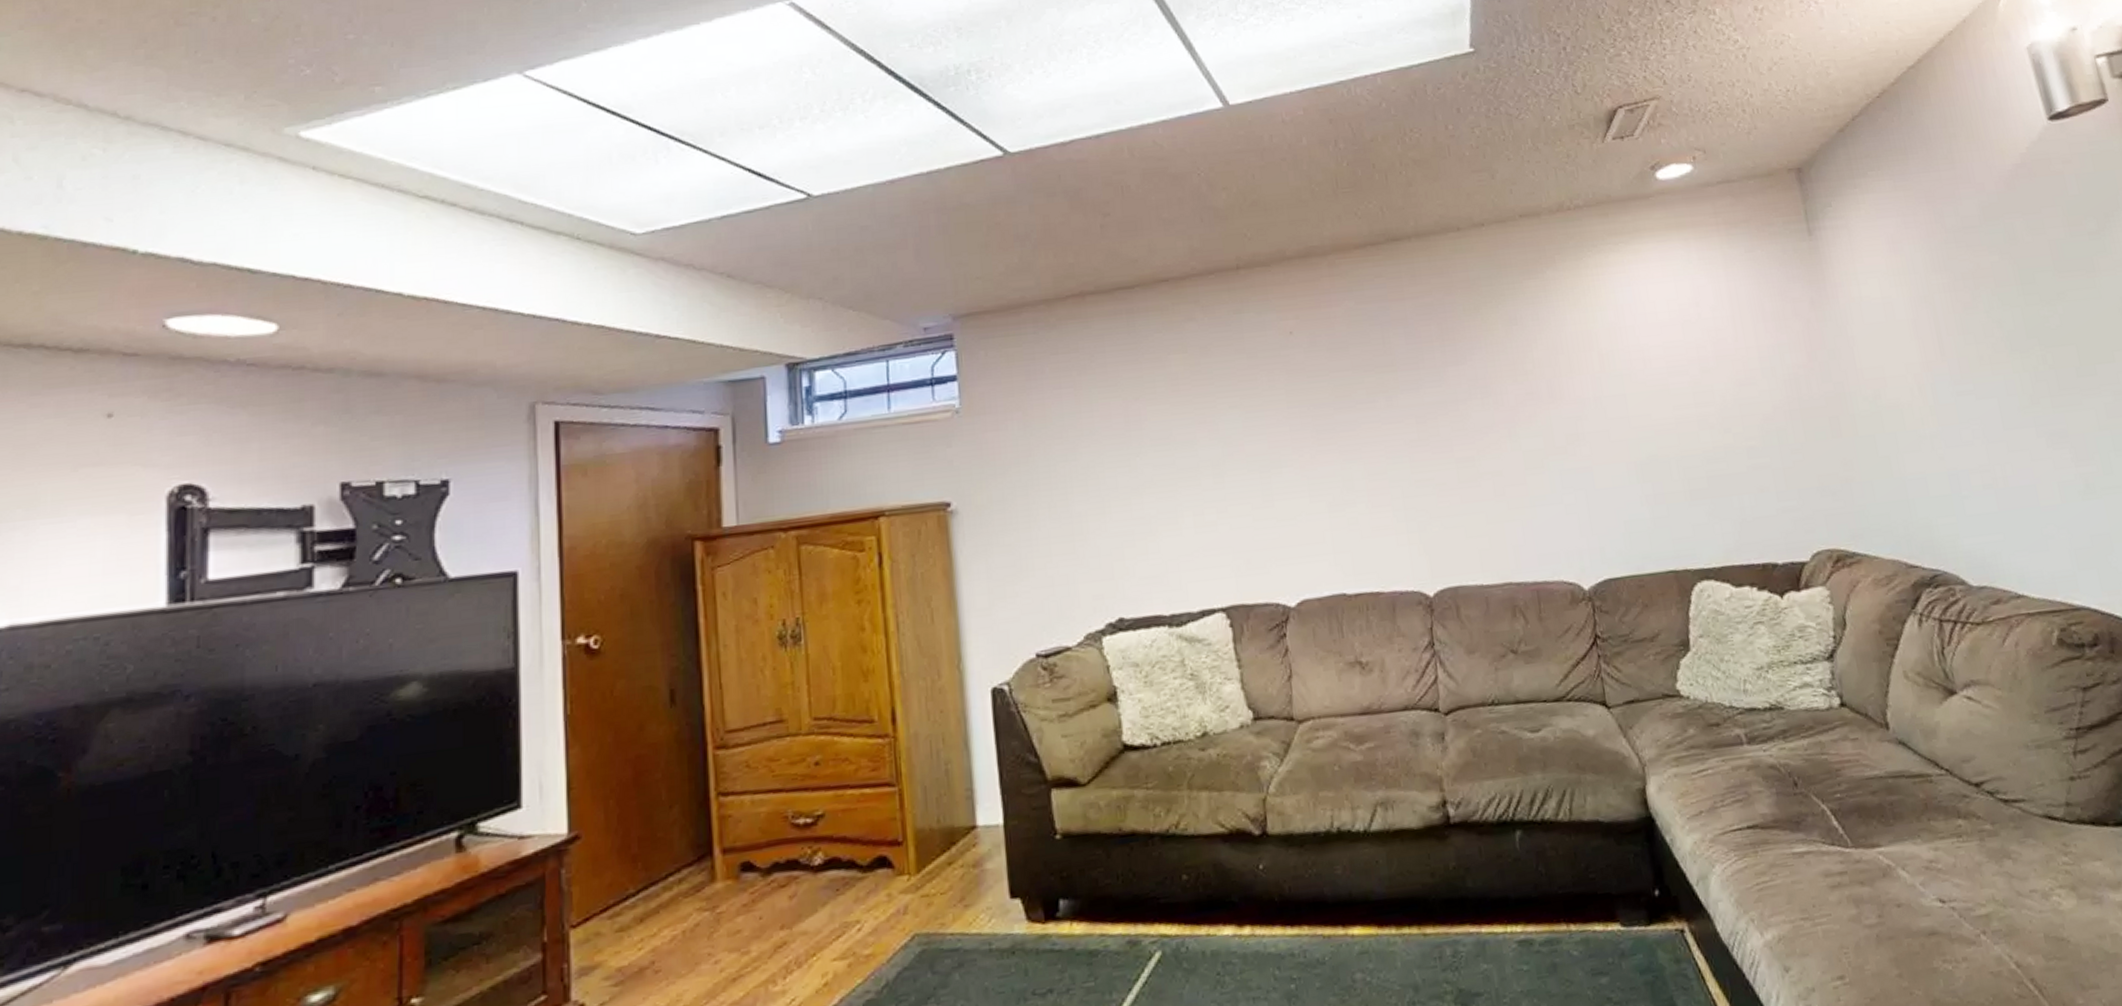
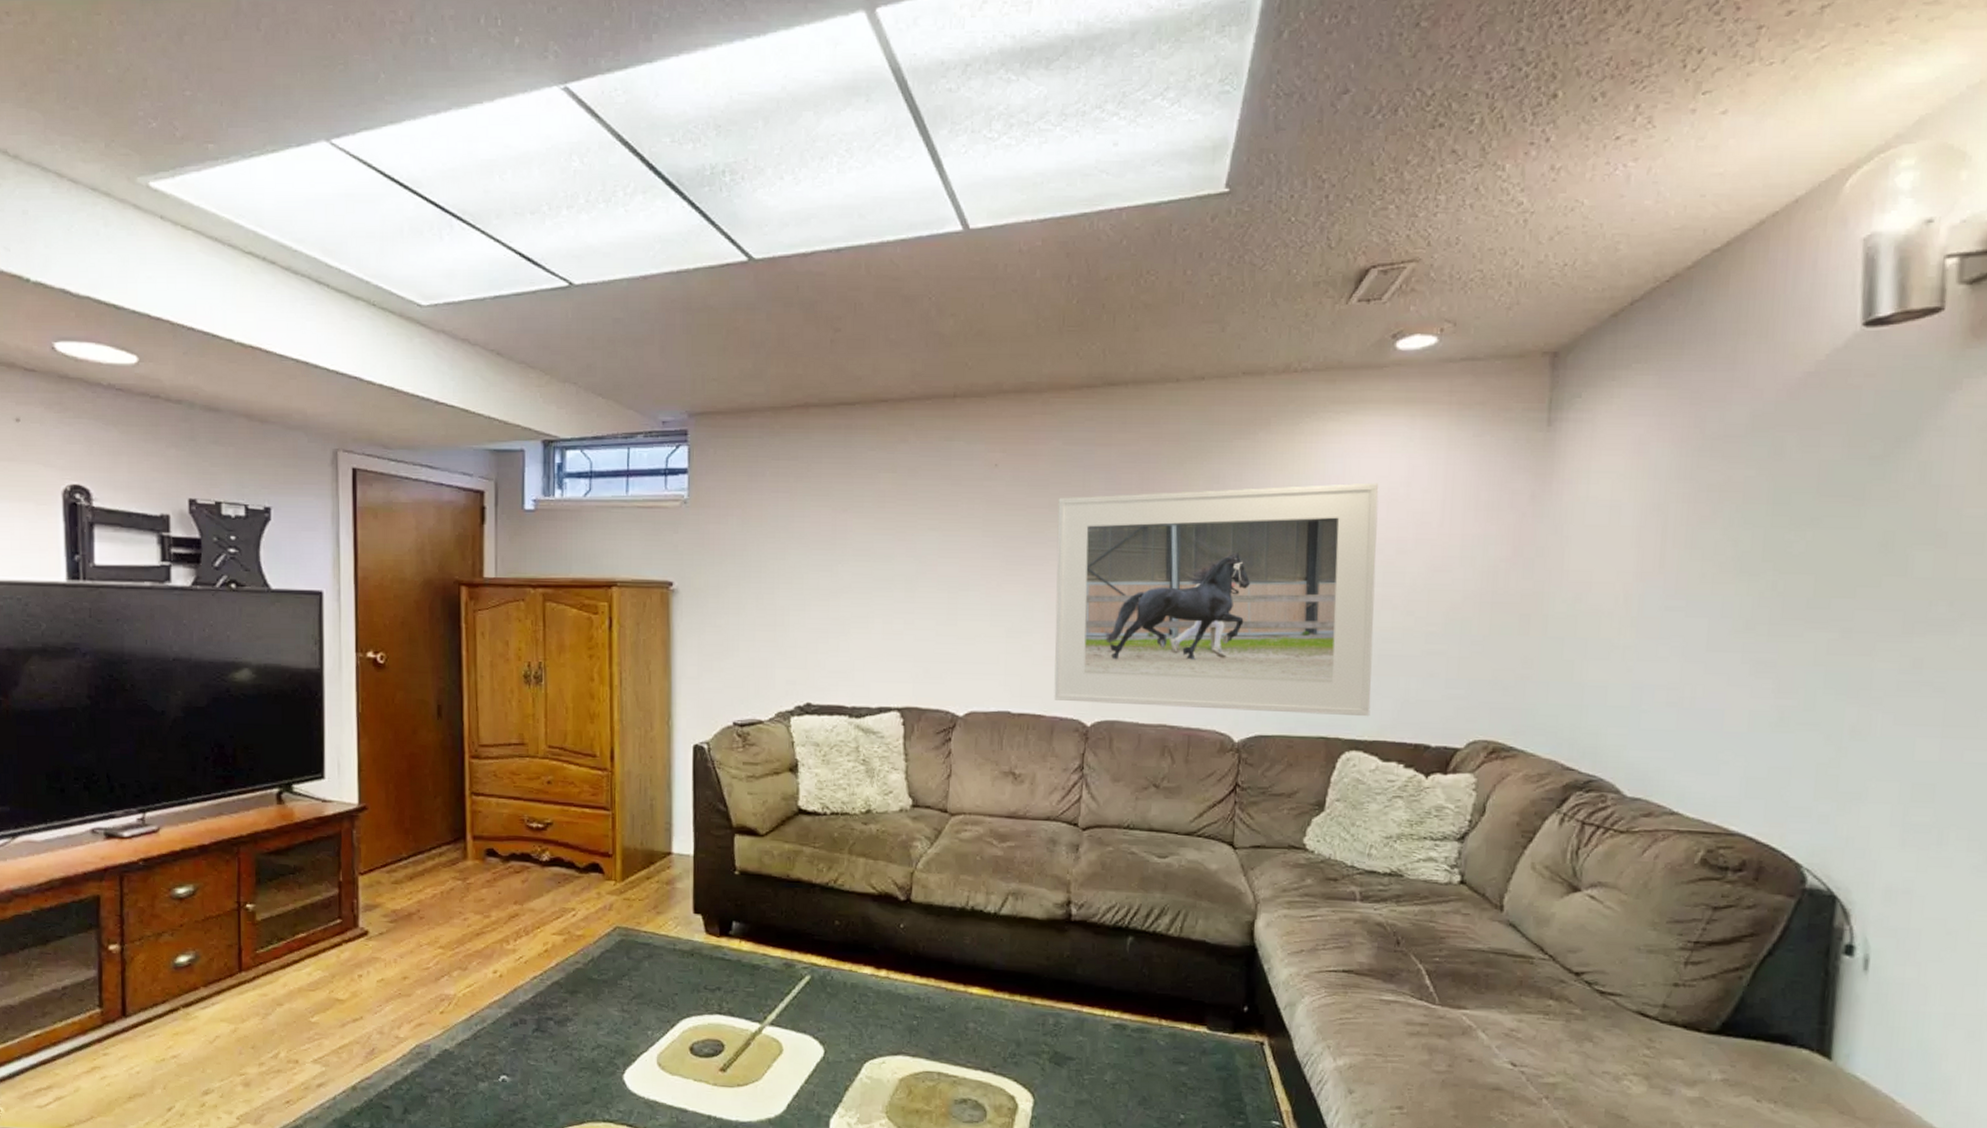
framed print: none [1360,306,1713,573] -> present [1054,482,1379,717]

